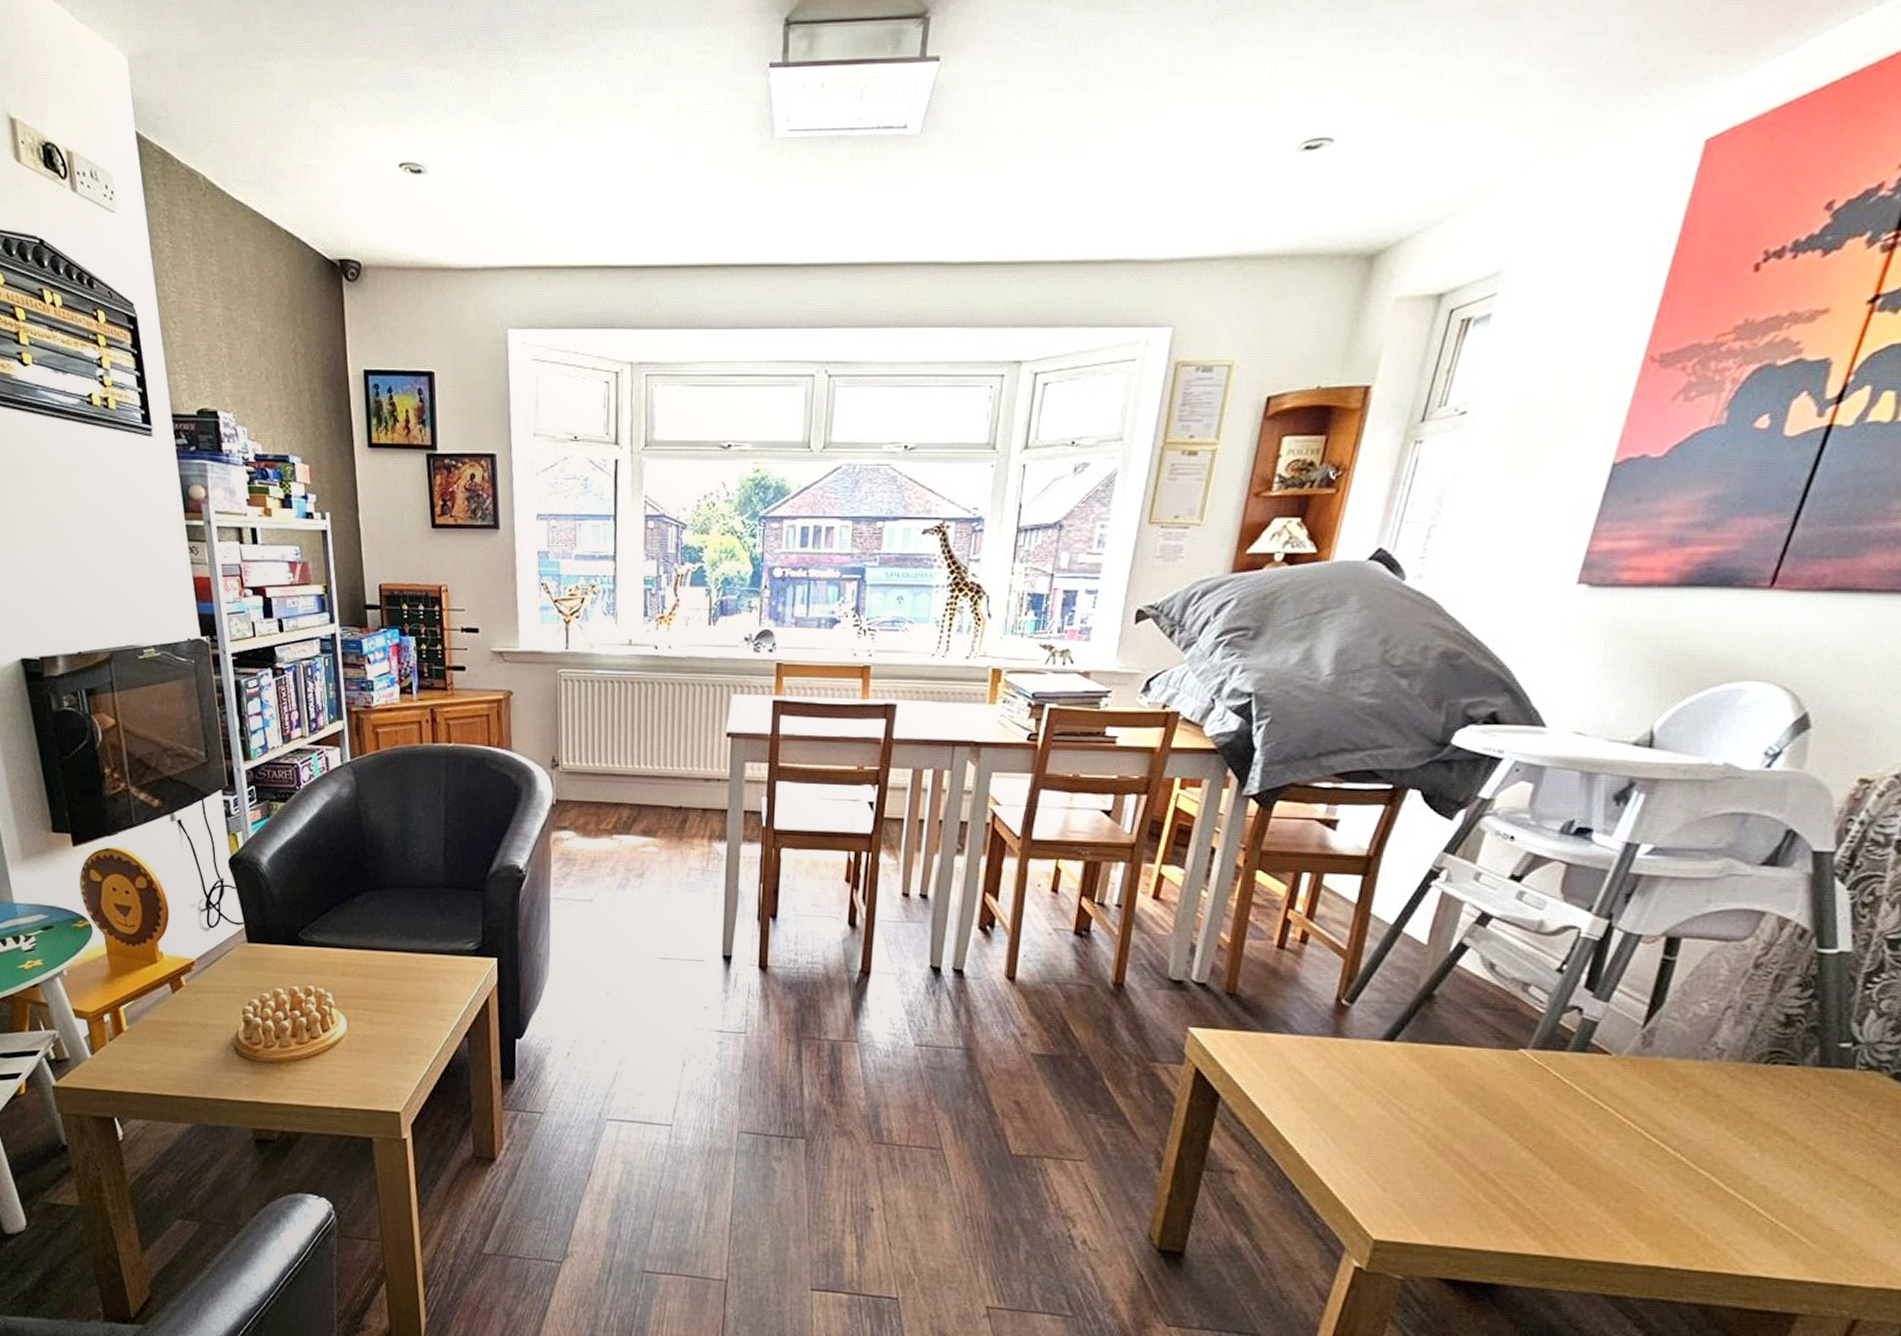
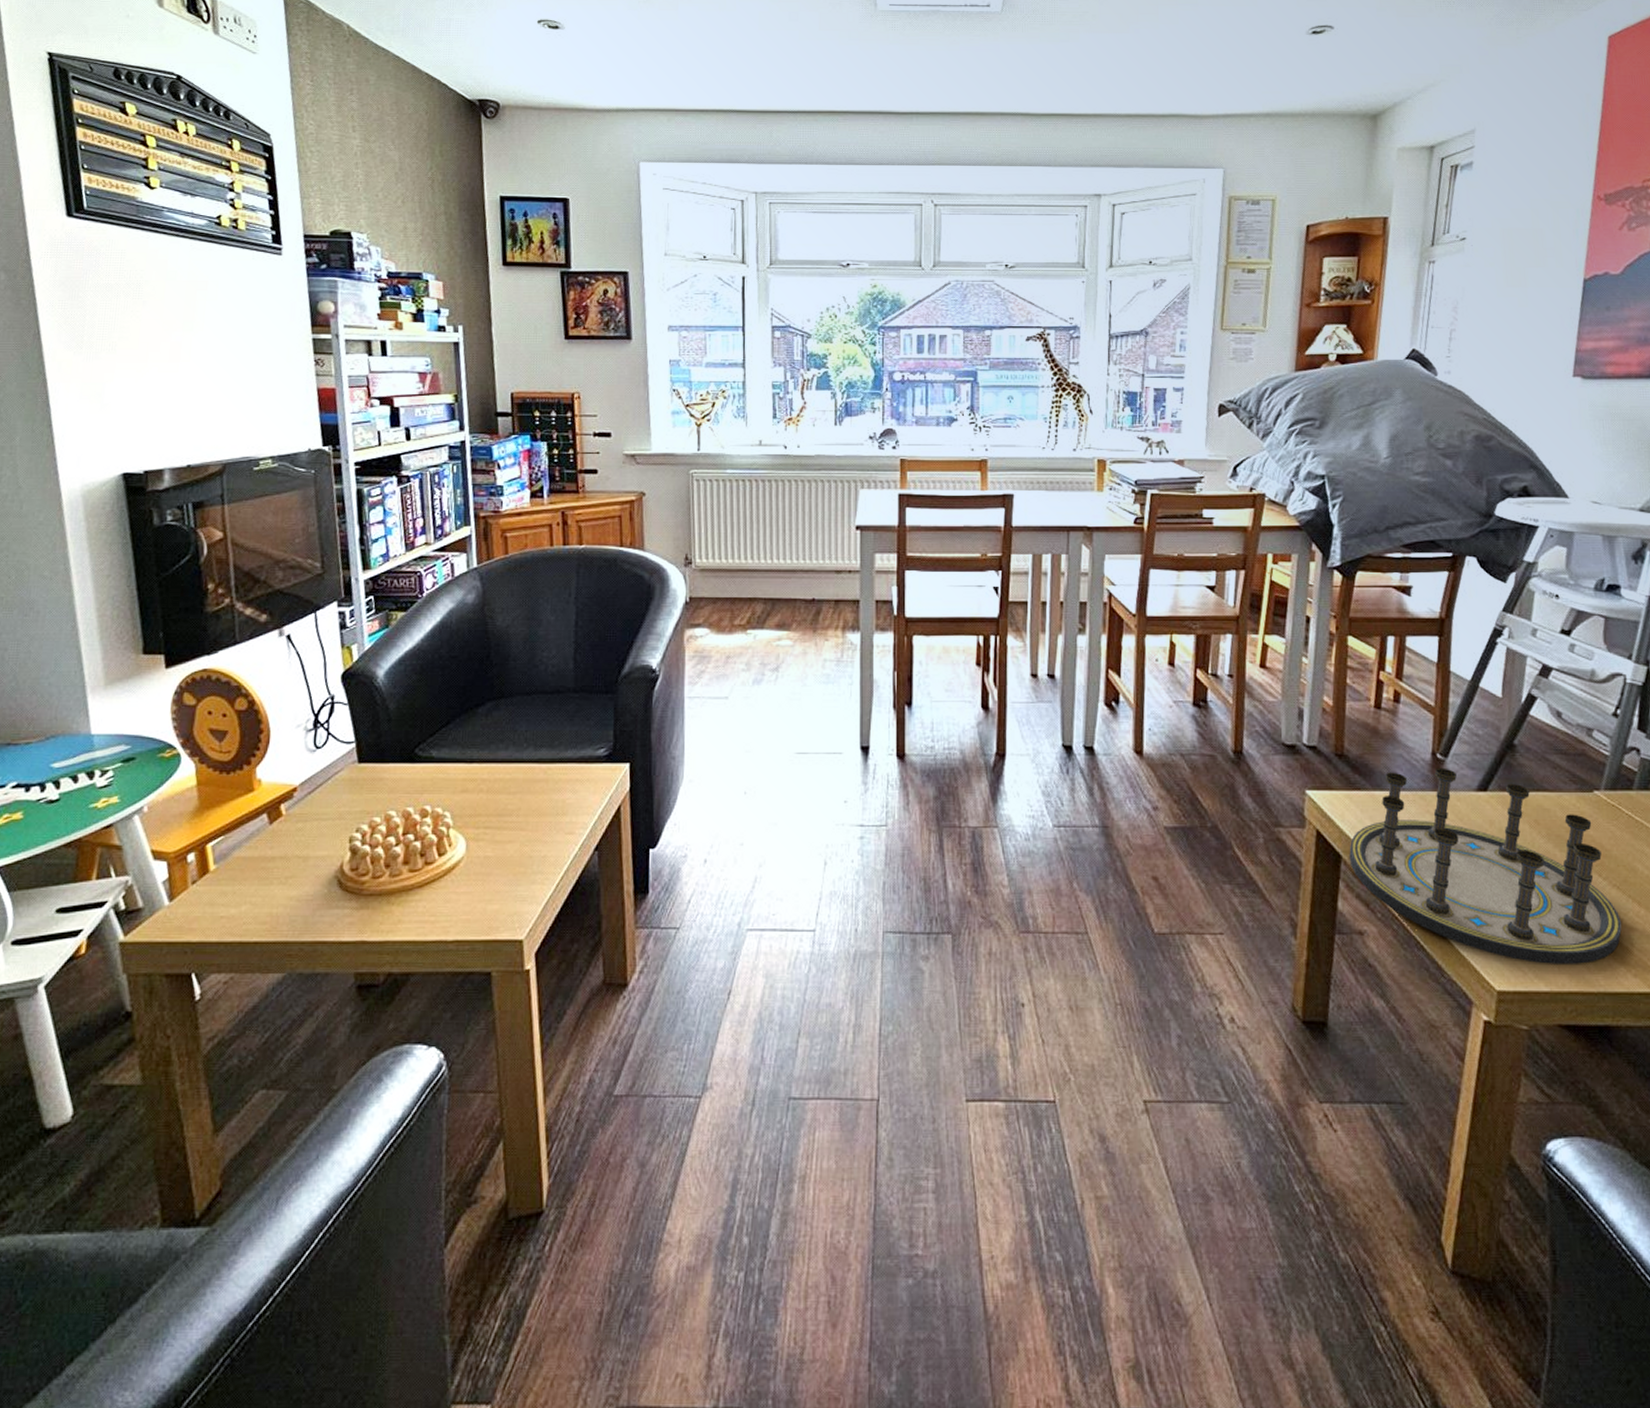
board game: none [1228,1013,1527,1222] -> present [1349,767,1622,964]

